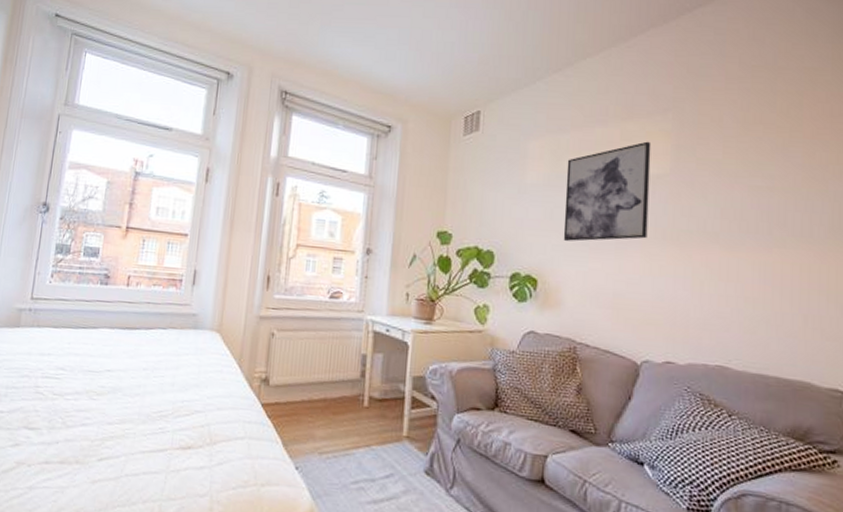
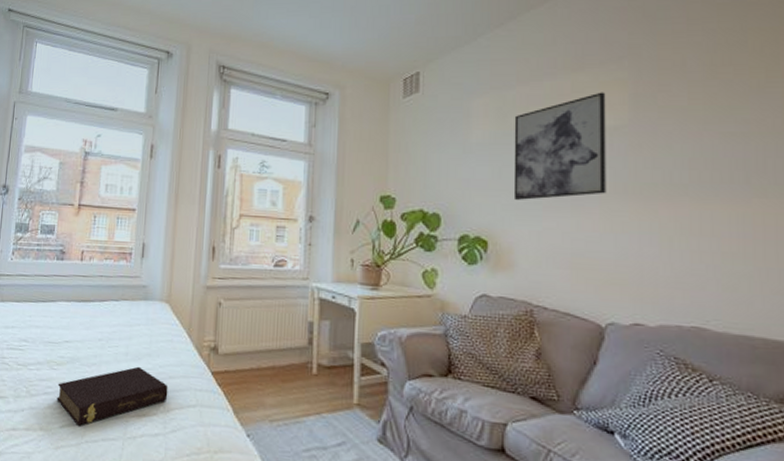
book: none [95,397,216,459] -> present [56,366,168,426]

